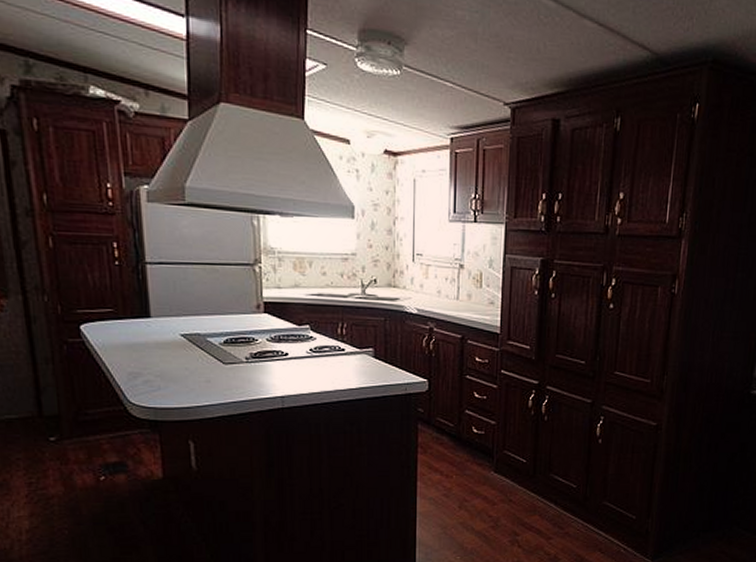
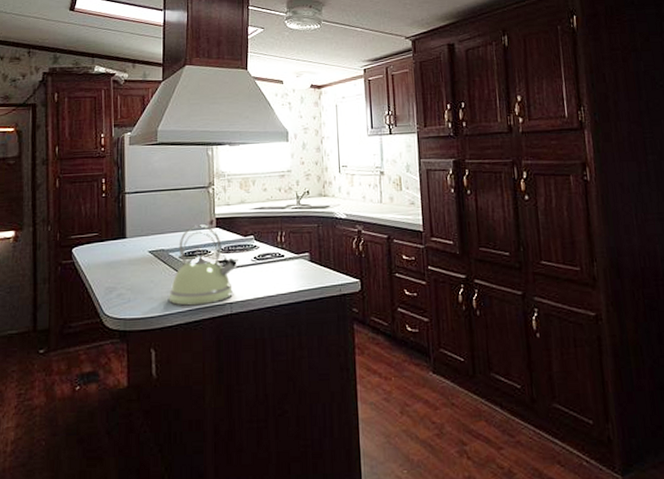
kettle: none [208,308,291,397] -> present [169,225,238,306]

